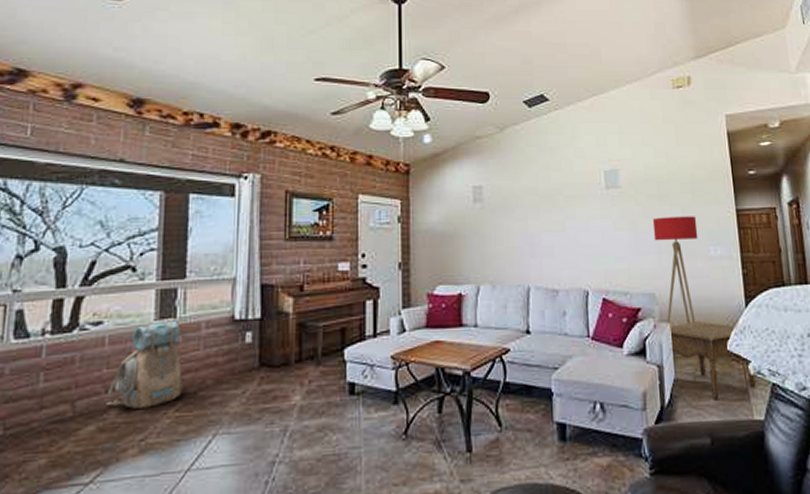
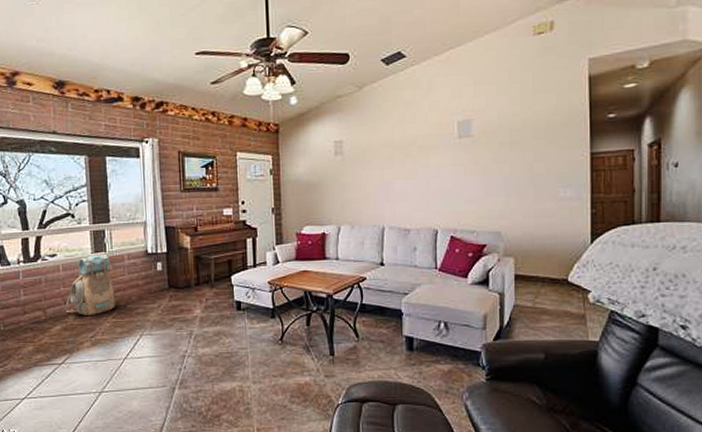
floor lamp: present [652,216,698,326] -> none [503,161,548,260]
side table: present [669,321,756,401] -> none [512,256,594,323]

